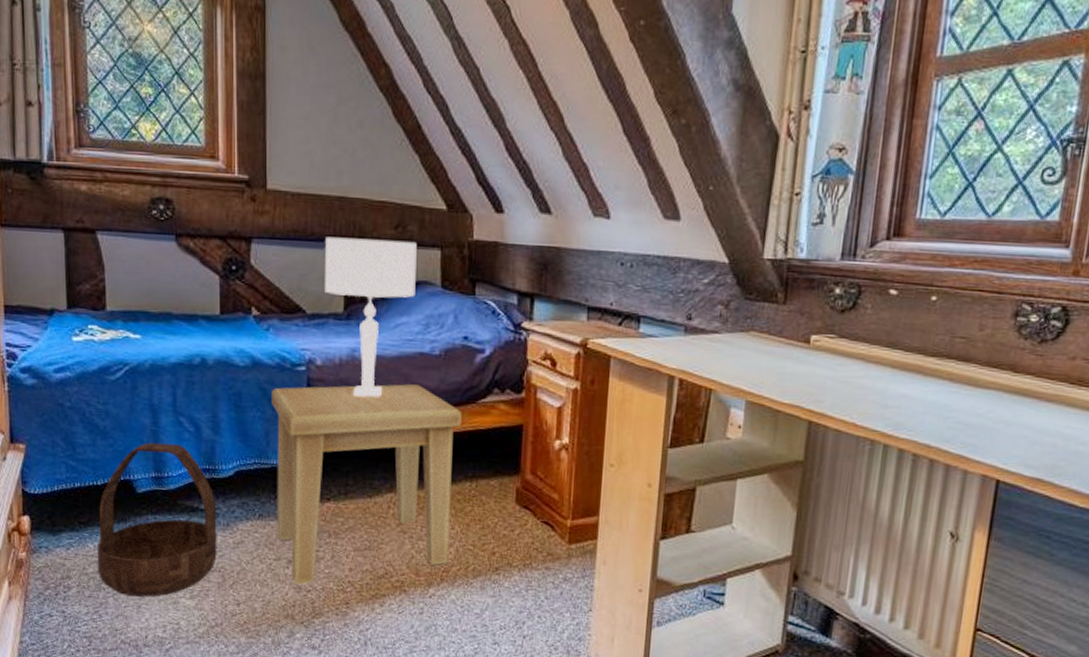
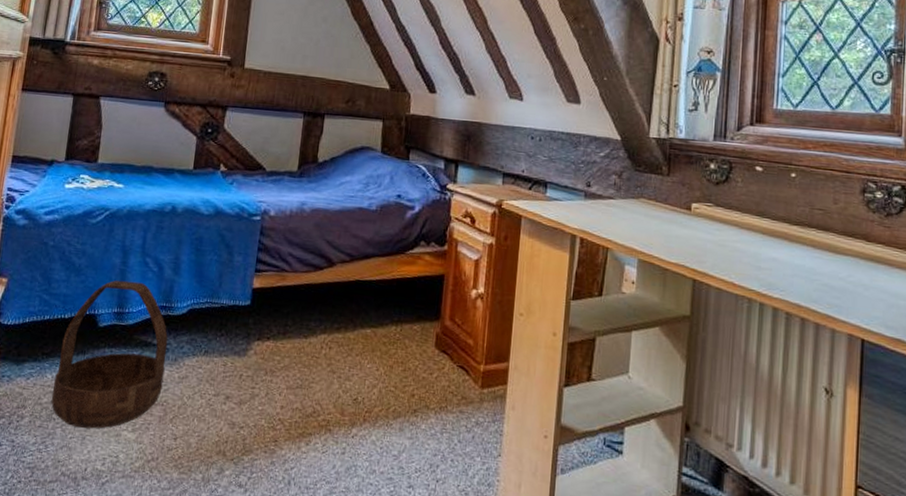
side table: present [272,384,462,585] -> none [218,234,392,421]
table lamp: present [325,236,417,397] -> none [283,107,363,246]

